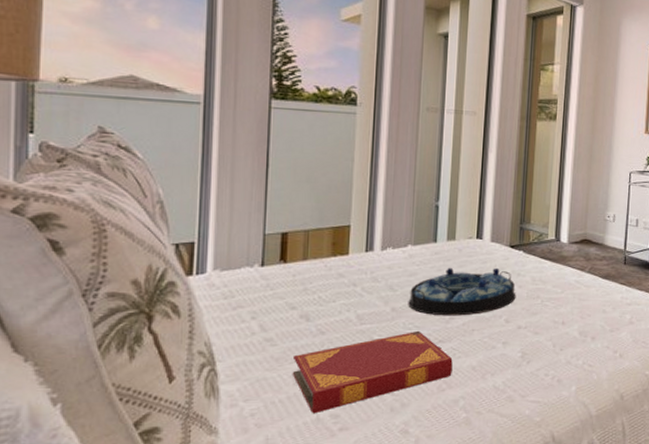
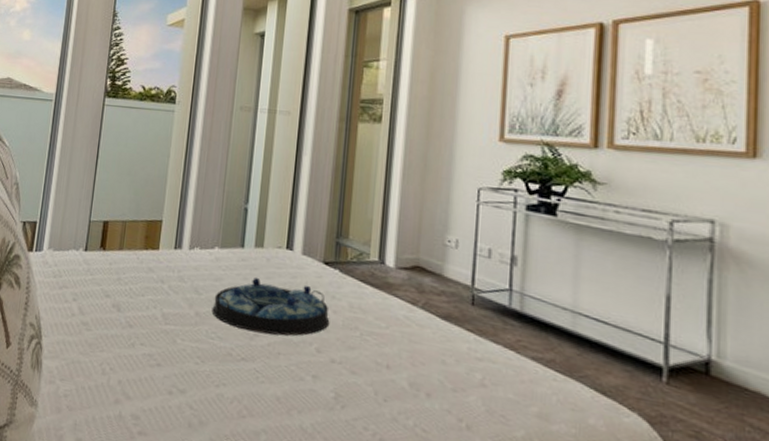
hardback book: present [292,330,453,414] -> none [101,341,256,410]

